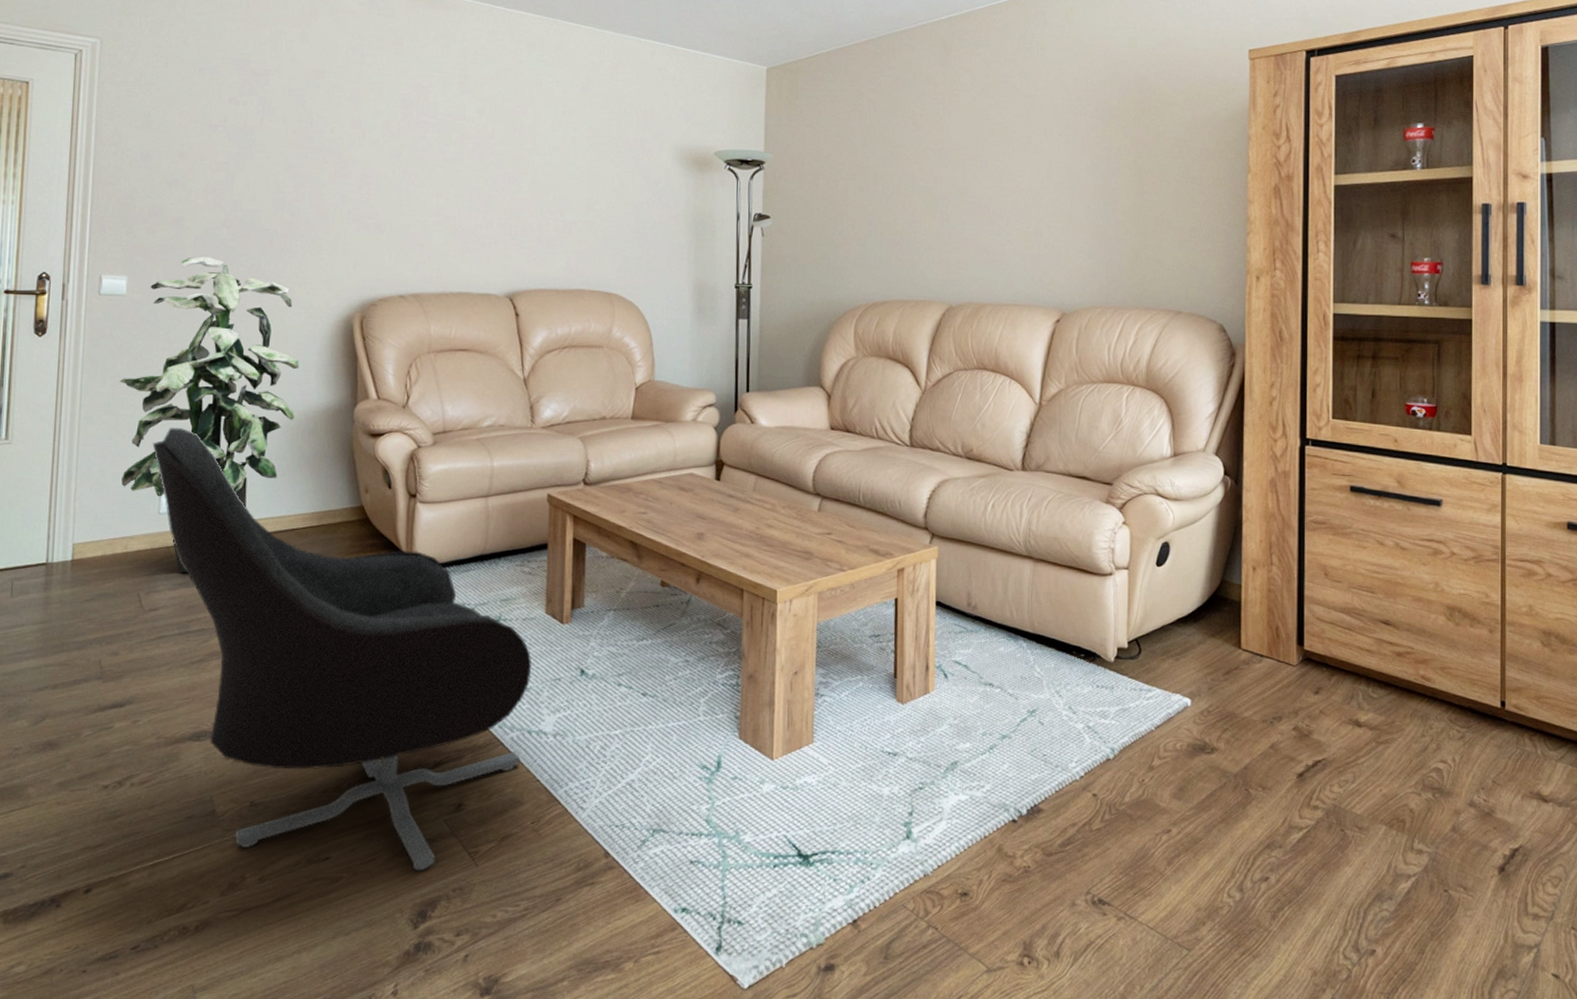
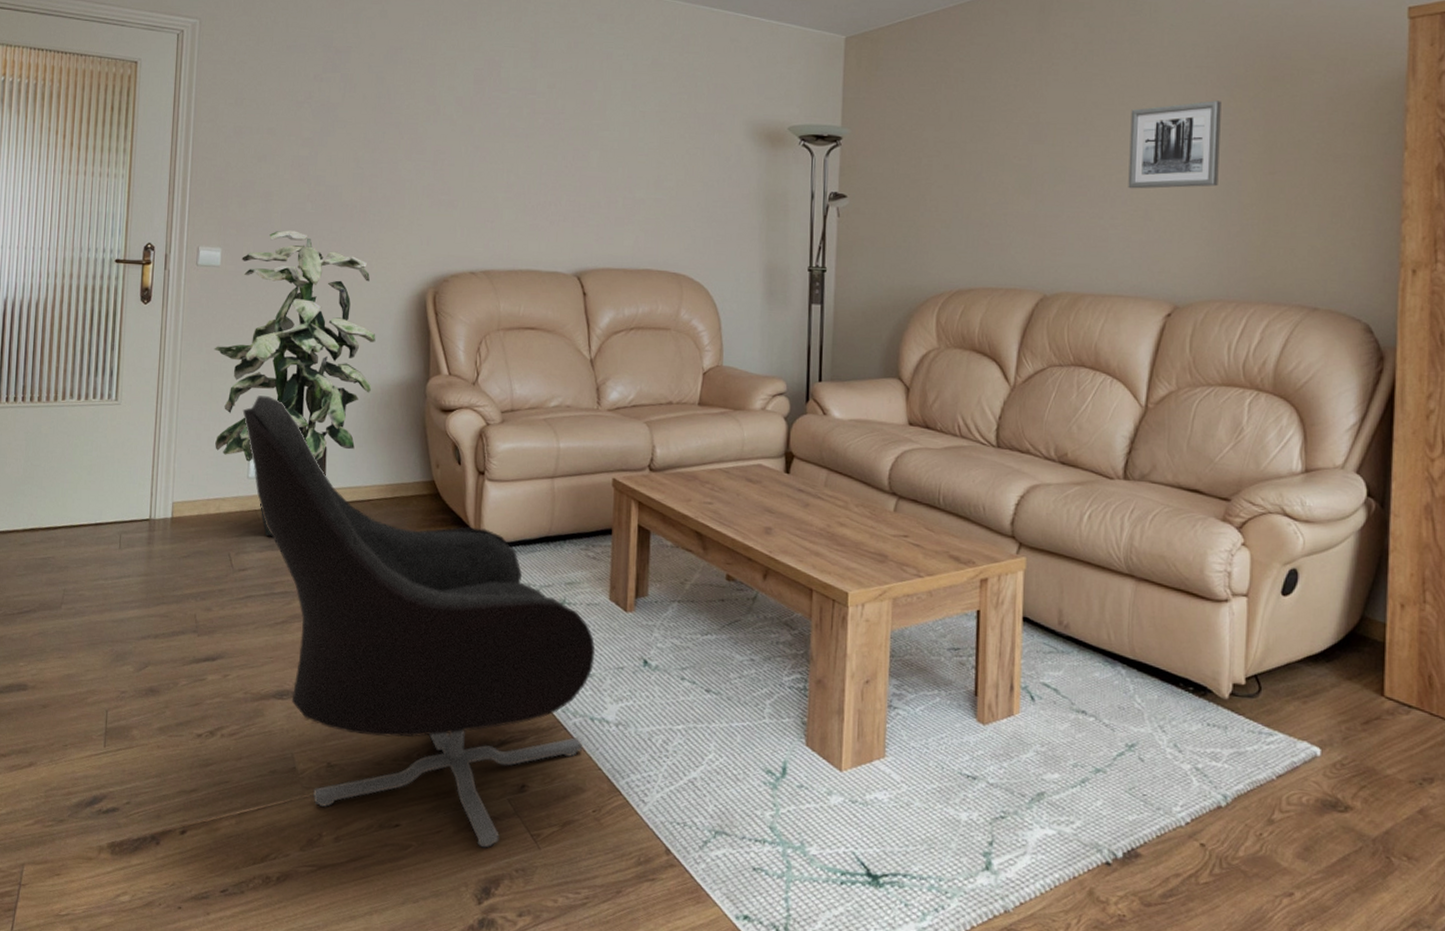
wall art: none [1021,129,1099,208] -> present [1128,100,1222,189]

